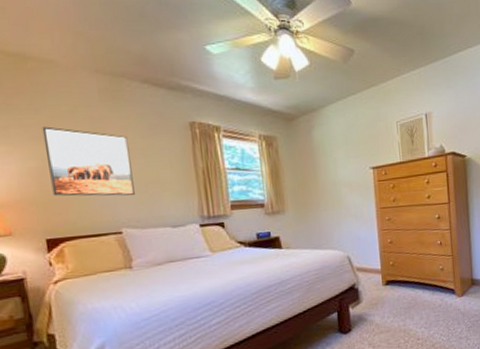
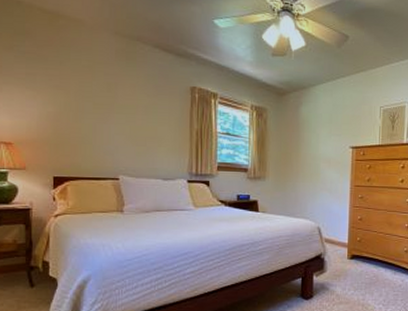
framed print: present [42,126,135,197] -> none [63,77,135,146]

